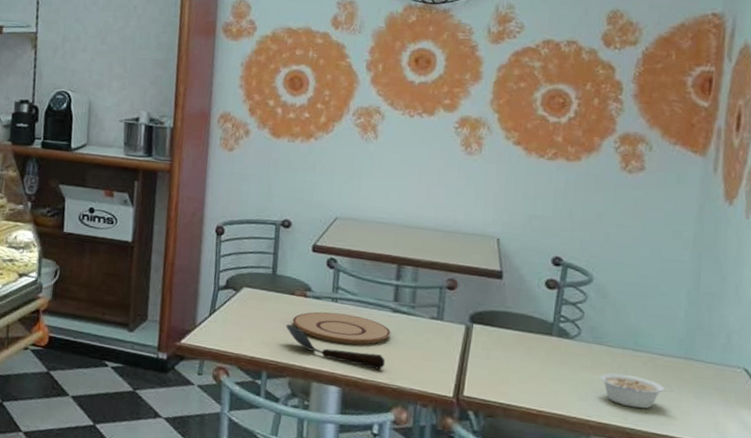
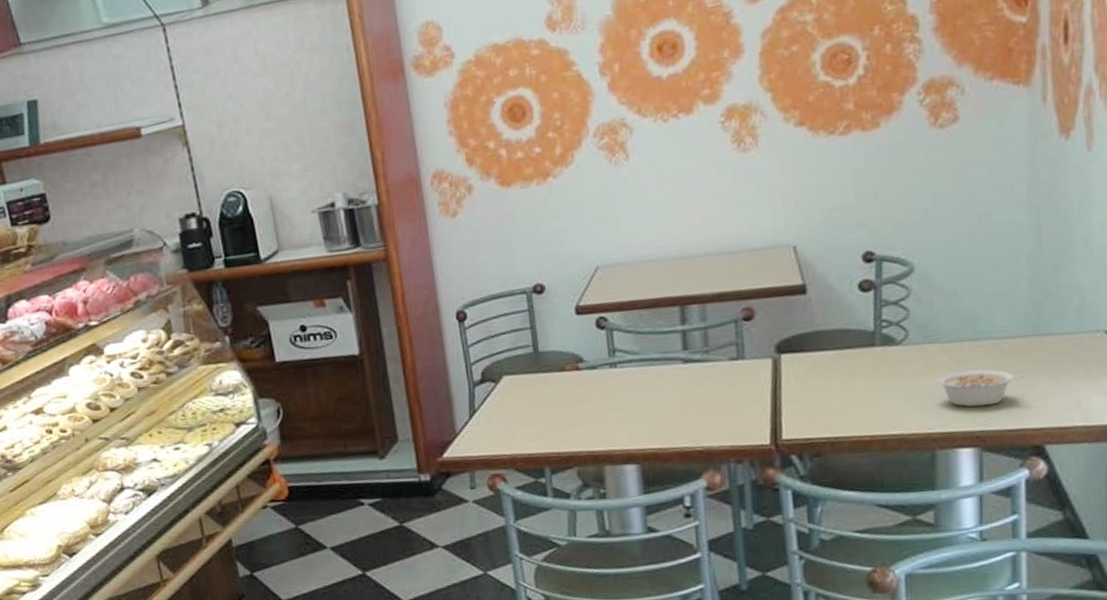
spoon: present [285,325,385,370] -> none [561,406,685,435]
plate: present [292,311,391,345] -> none [567,377,687,415]

